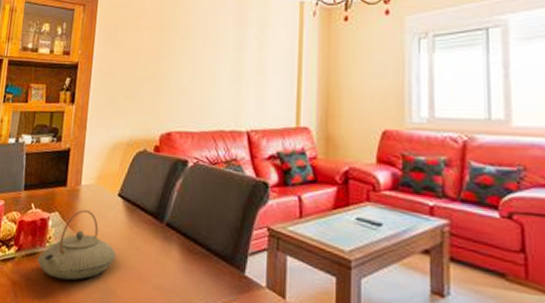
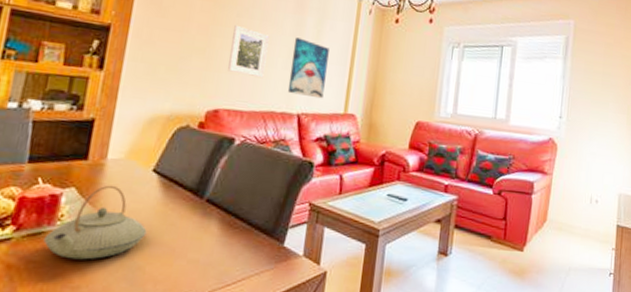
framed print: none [177,47,213,98] -> present [228,24,270,79]
wall art: none [234,52,274,113] -> present [287,37,329,99]

